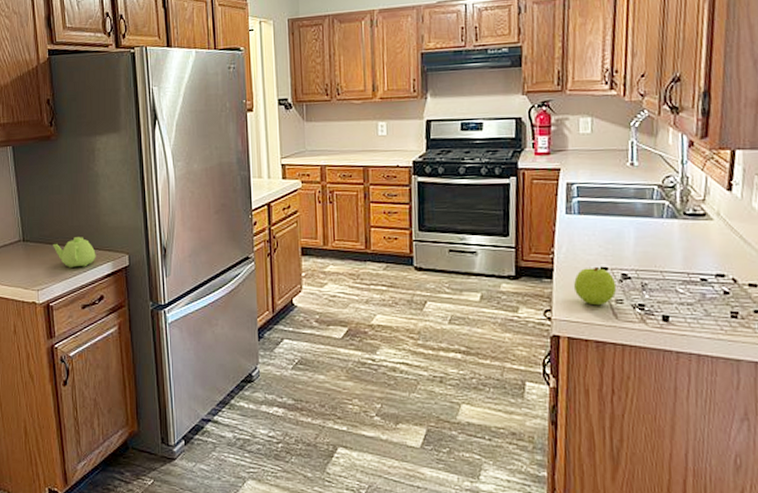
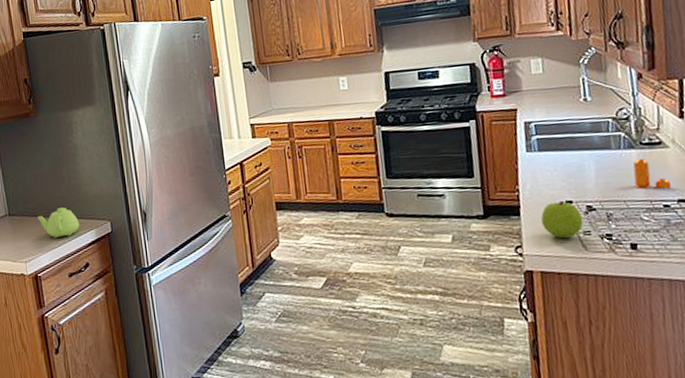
pepper shaker: none [673,229,711,262] -> present [633,158,672,190]

